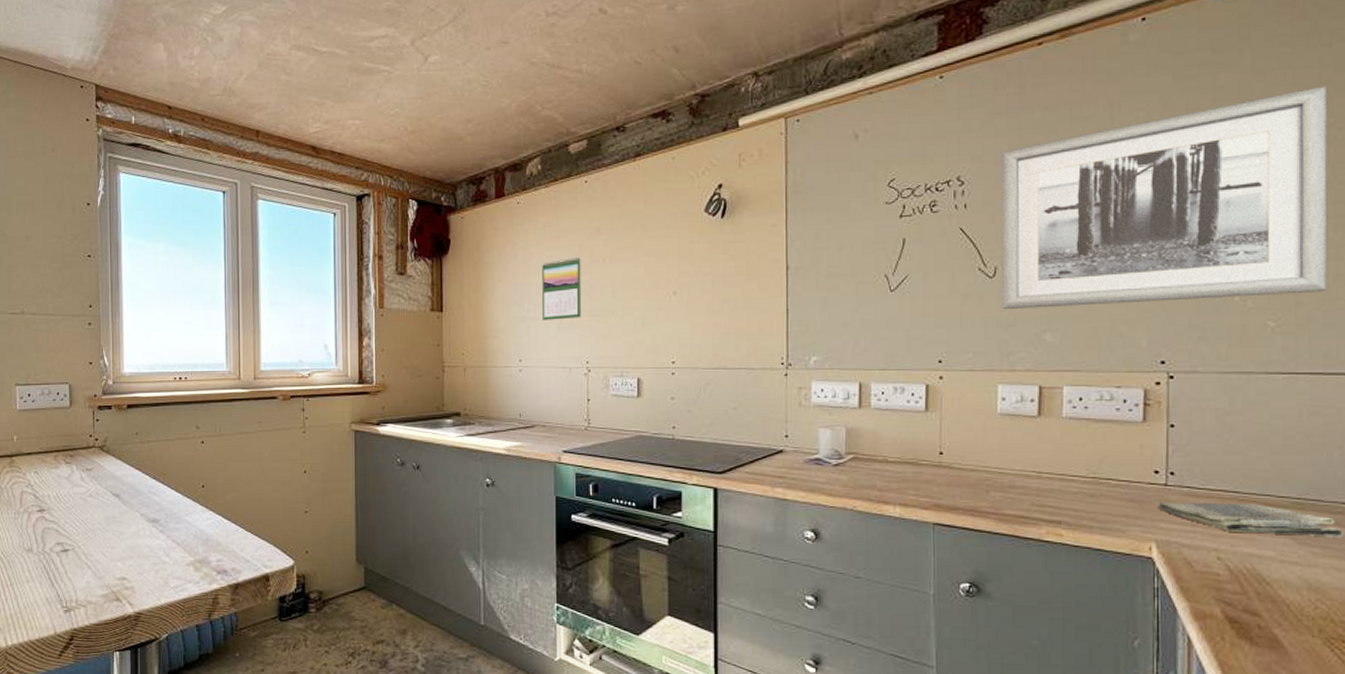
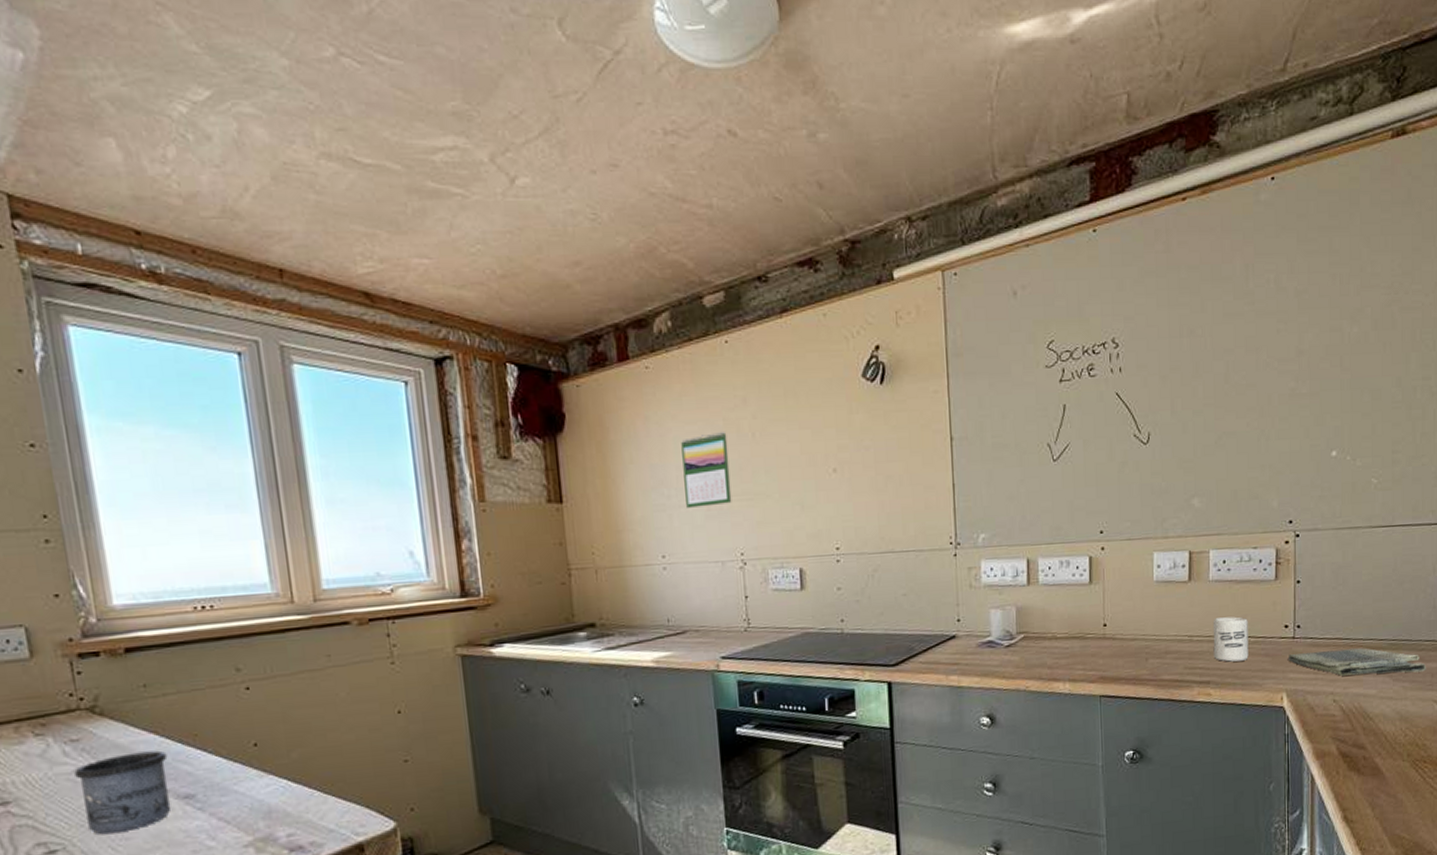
mug: none [86,483,145,543] -> present [74,750,171,835]
wall art: present [1001,86,1328,309] -> none [1152,253,1418,475]
cup: none [1066,456,1109,505] -> present [1213,616,1249,662]

